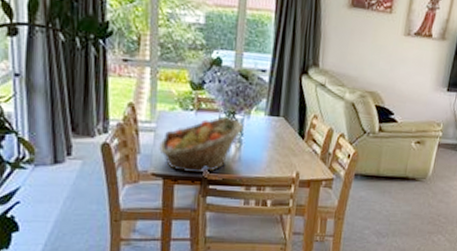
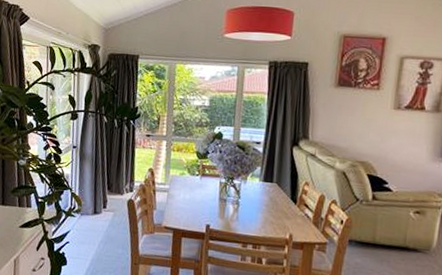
fruit basket: present [159,117,244,174] -> none [171,181,241,230]

